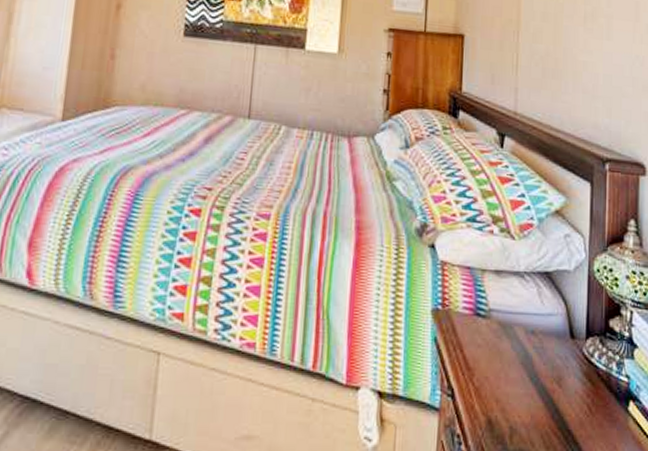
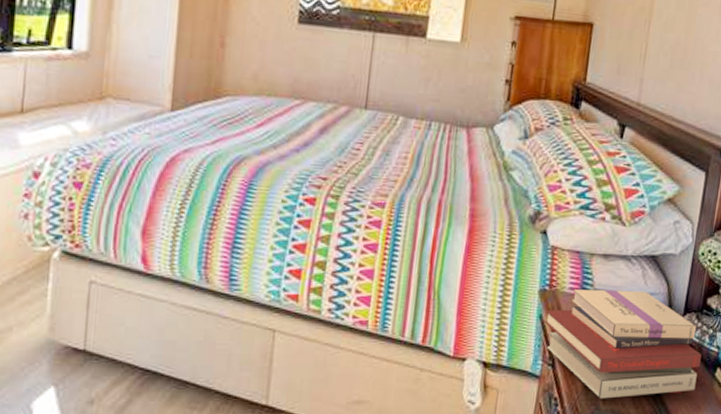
books: none [440,309,611,437] -> present [544,289,702,399]

